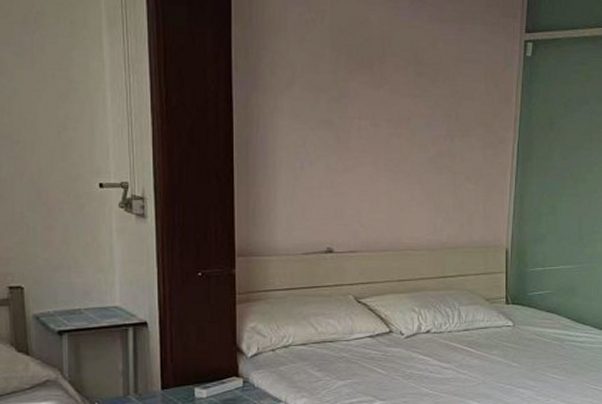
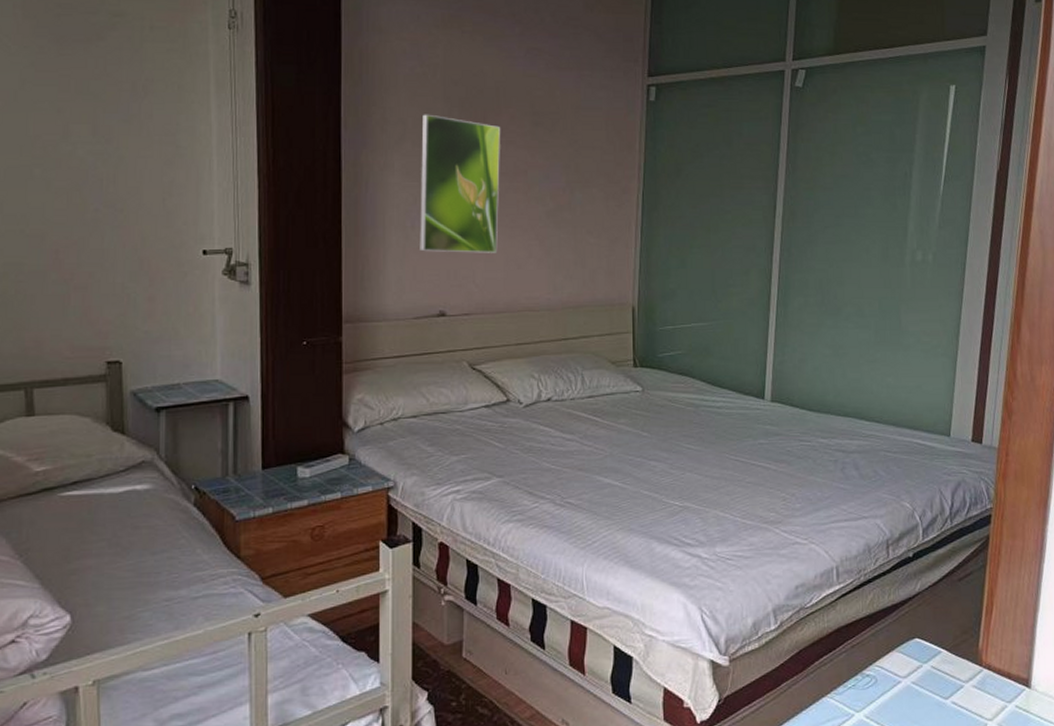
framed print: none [308,59,386,195] -> present [420,114,501,253]

